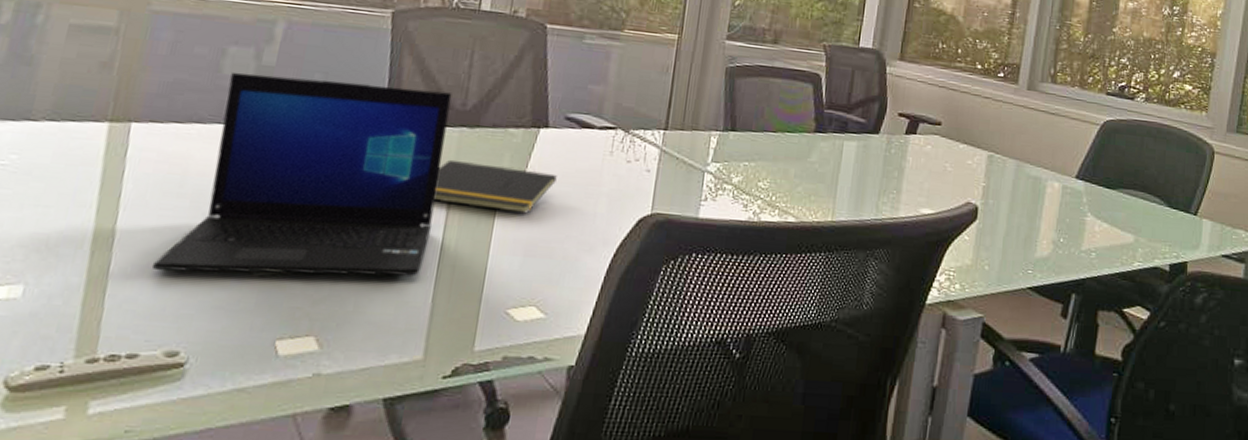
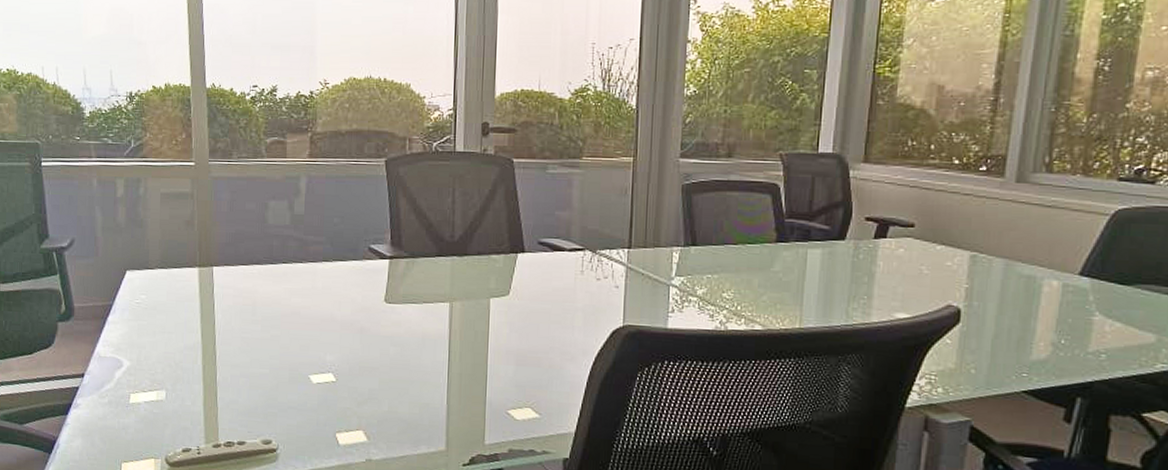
laptop: present [151,72,452,276] -> none [243,221,442,383]
notepad: present [434,159,557,214] -> none [438,284,537,329]

